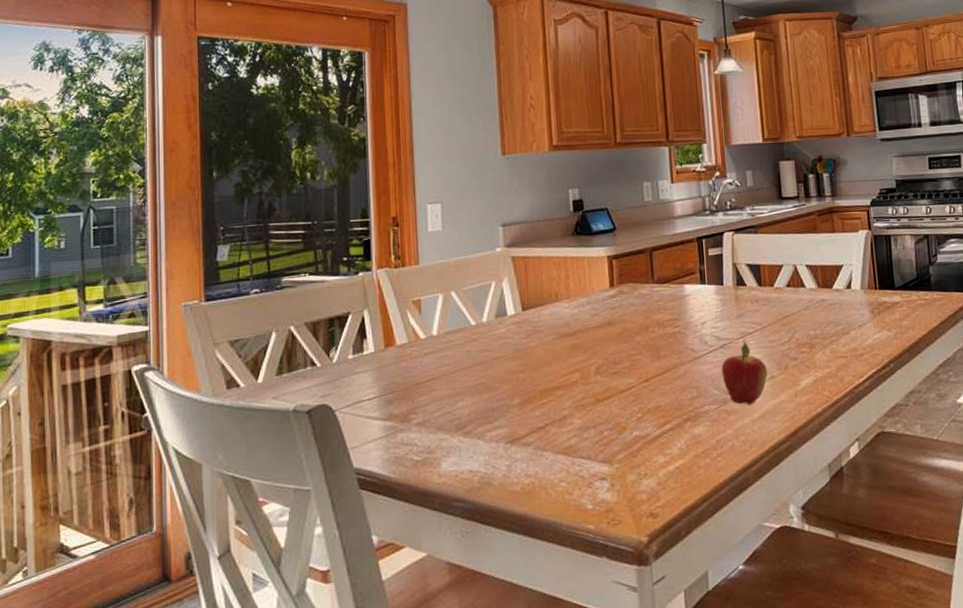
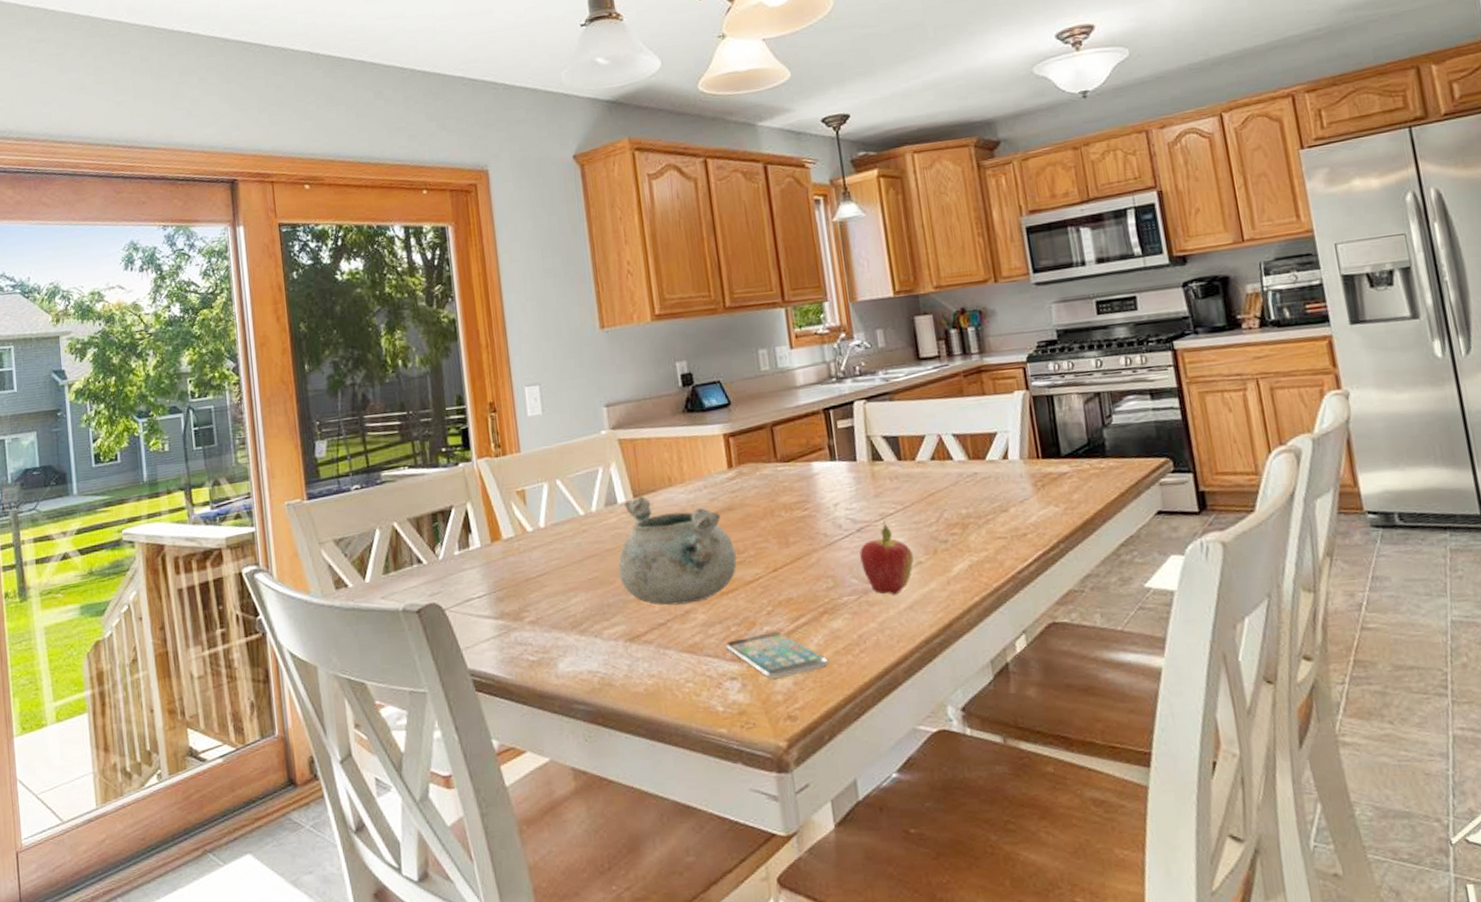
decorative bowl: none [504,310,613,411] -> present [618,496,737,606]
smartphone: none [598,436,689,480] -> present [725,632,829,679]

